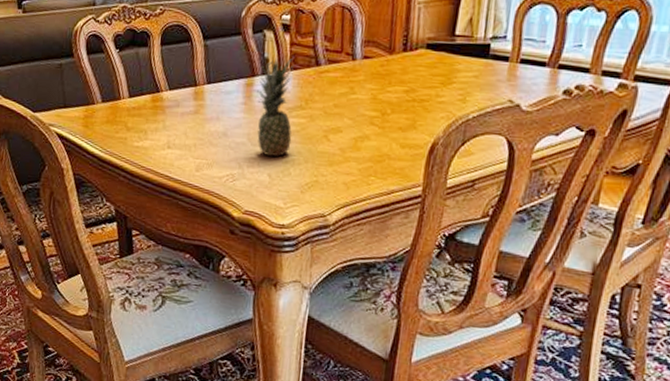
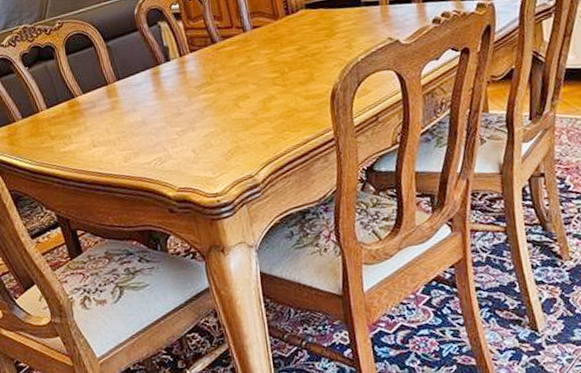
fruit: present [253,57,293,157] -> none [160,42,207,135]

